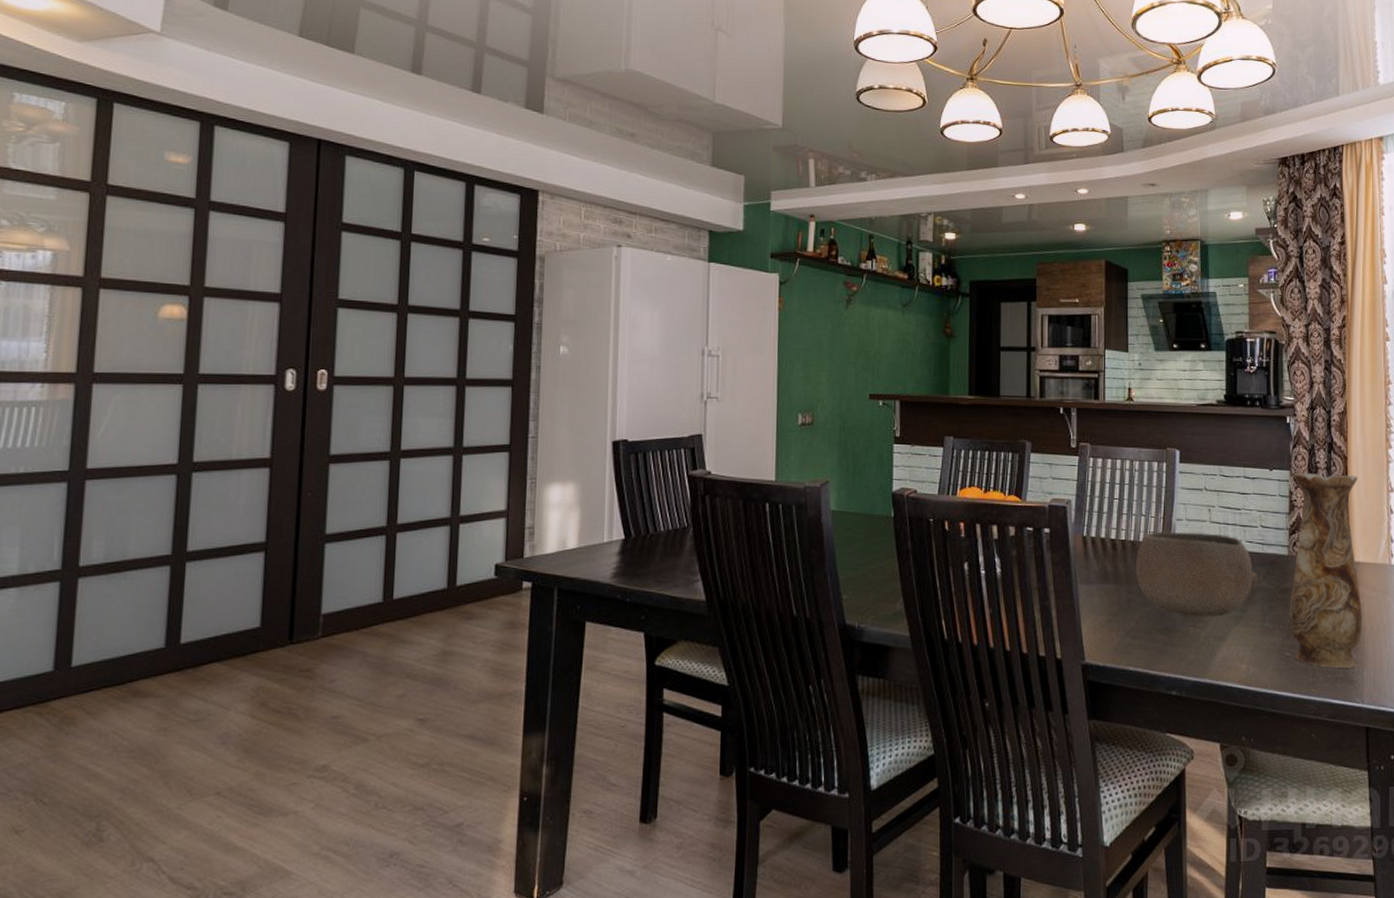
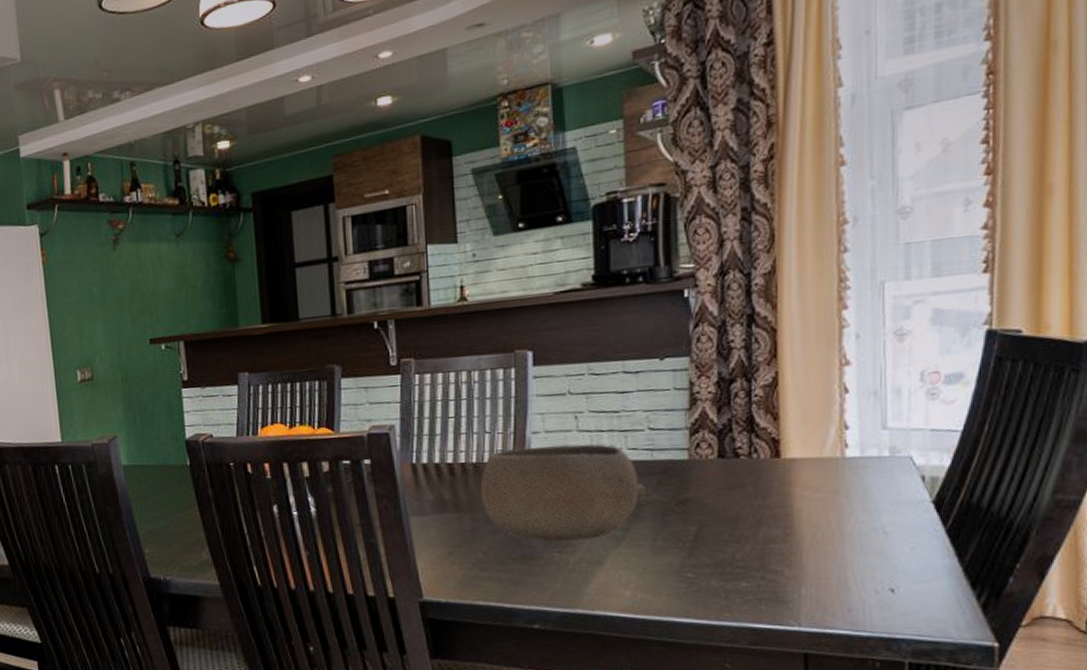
vase: present [1289,473,1362,667] -> none [692,350,799,587]

